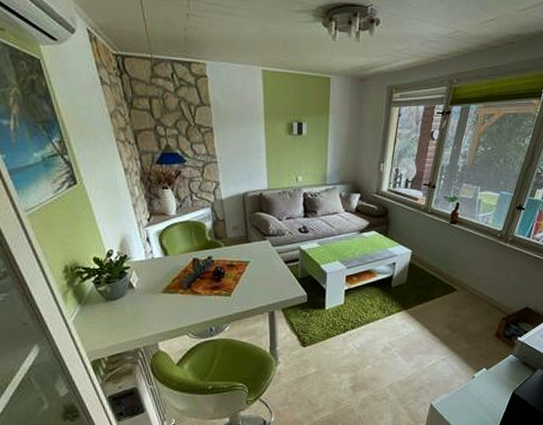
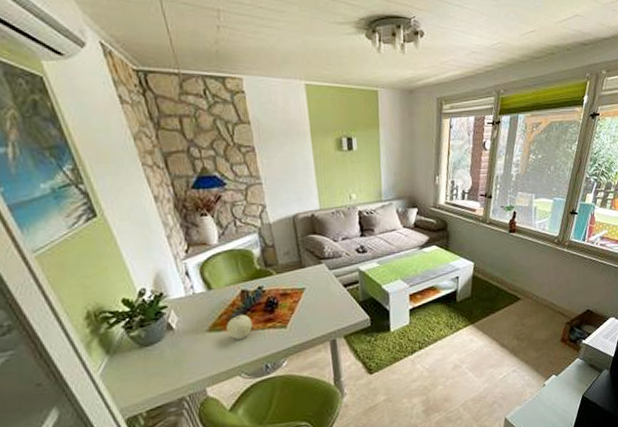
fruit: none [178,280,201,303] -> present [226,314,253,340]

